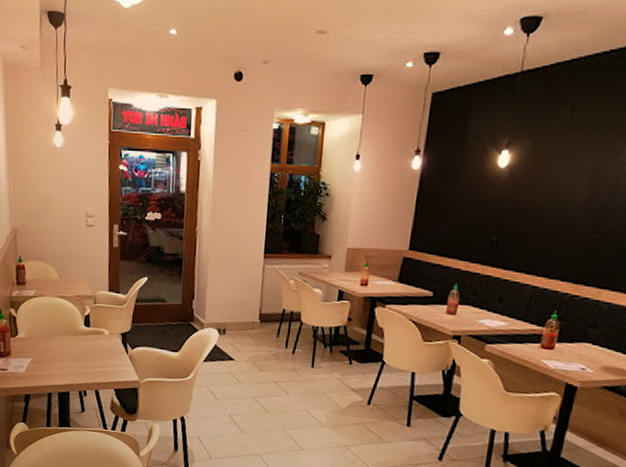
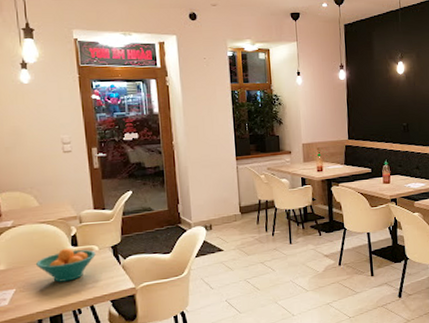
fruit bowl: none [50,326,106,361] -> present [35,248,96,282]

